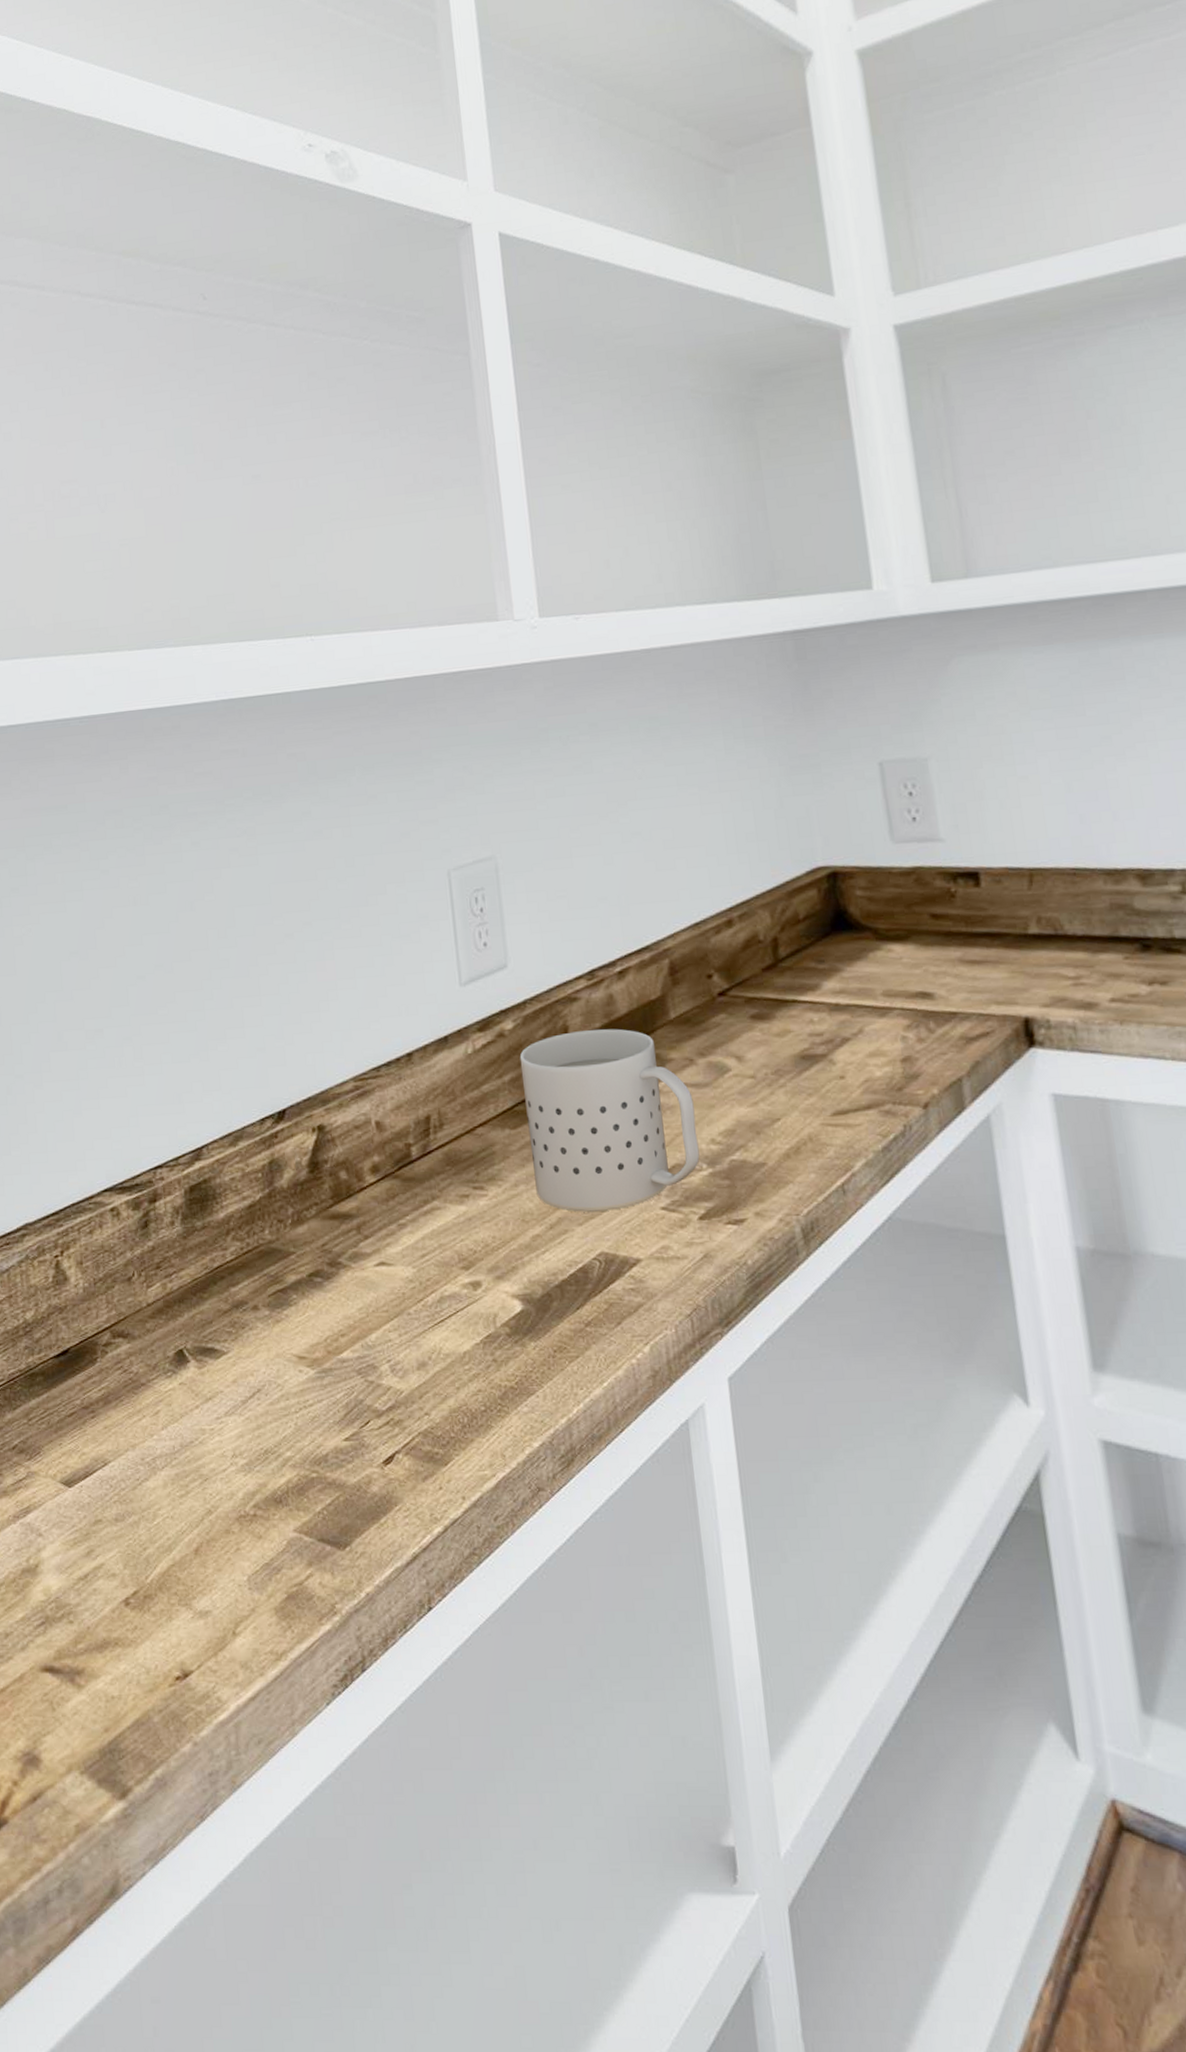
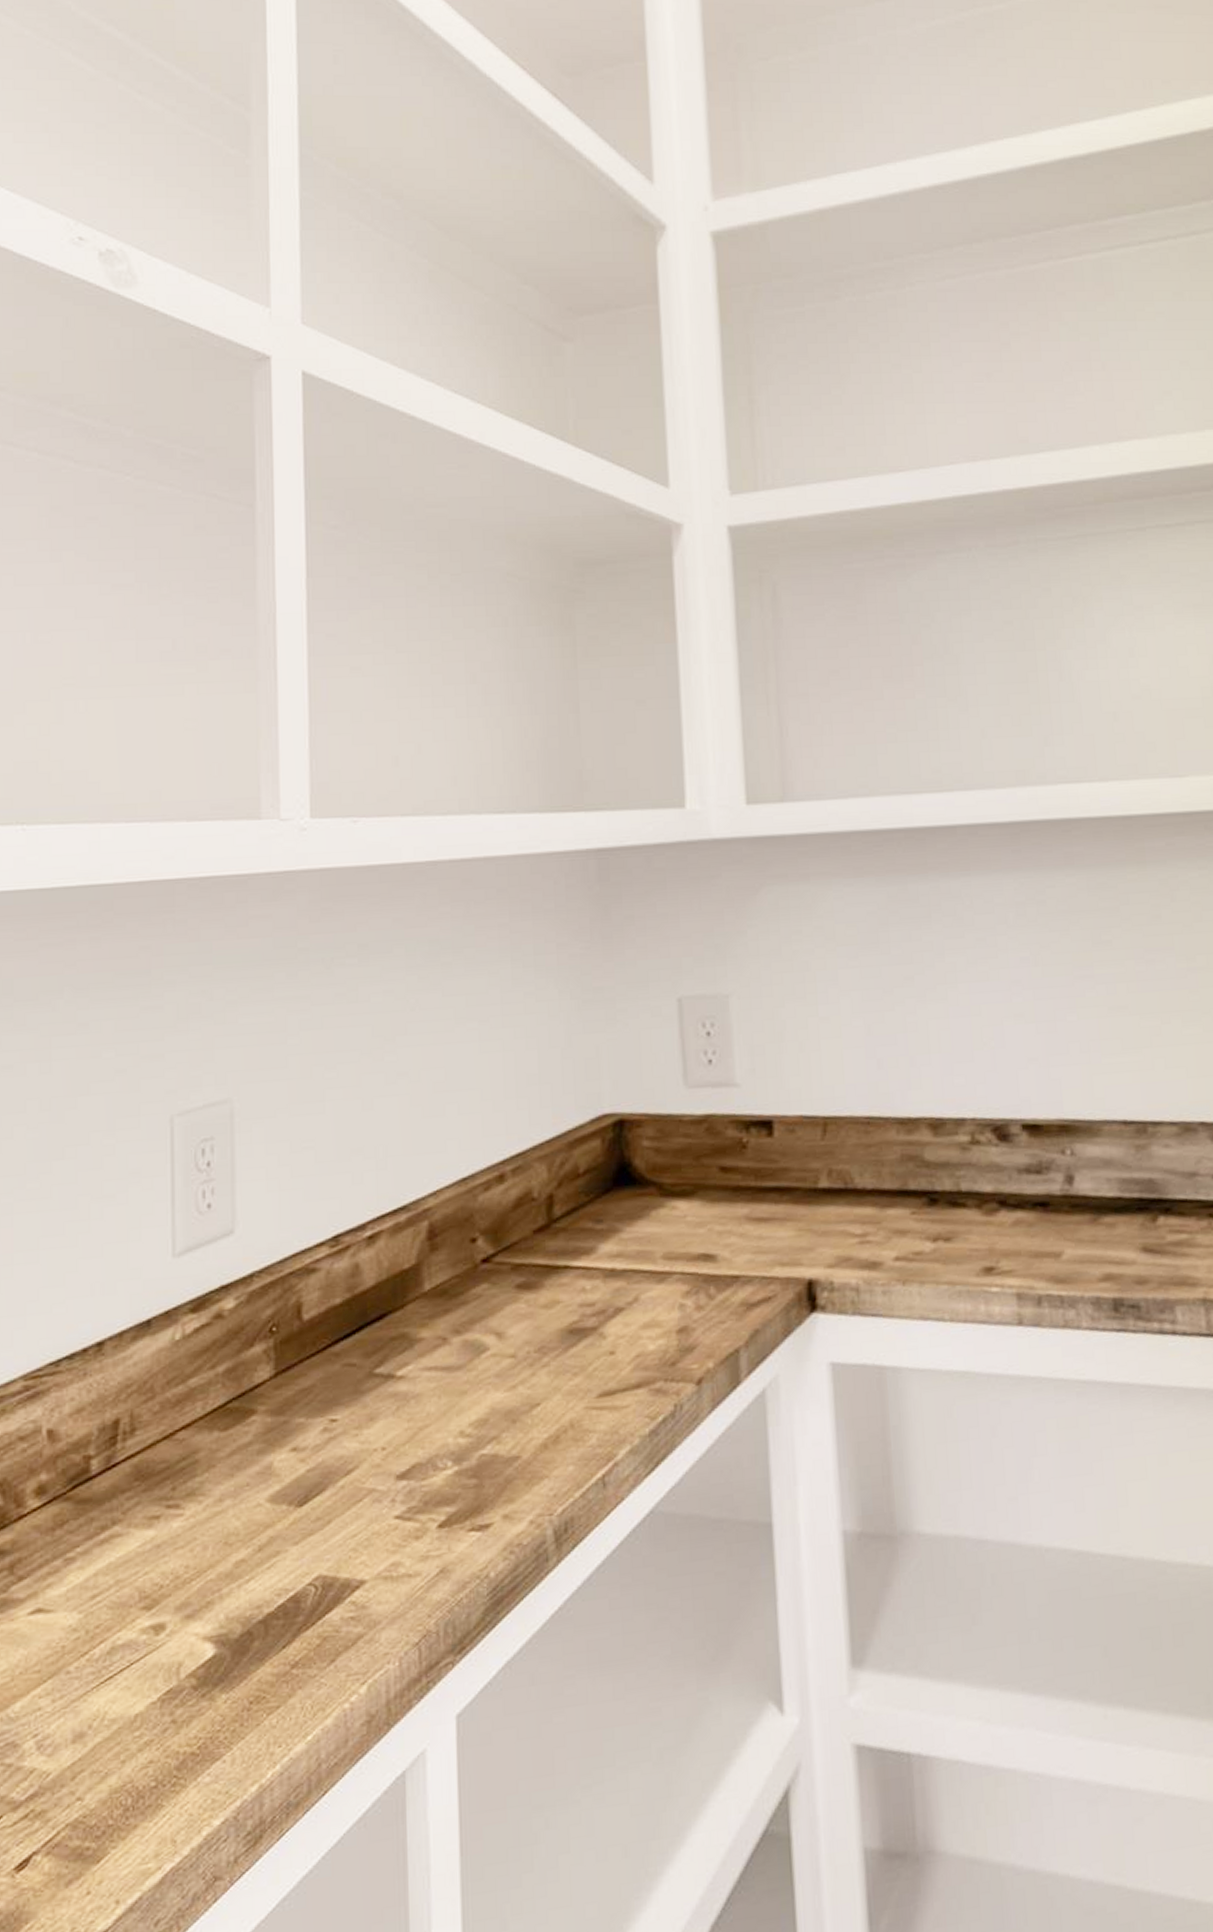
mug: present [519,1028,700,1212] -> none [239,1304,445,1529]

